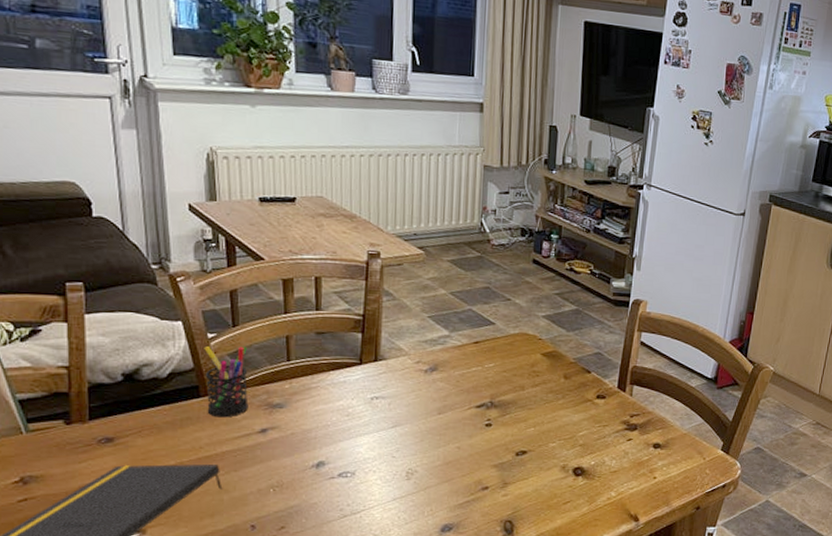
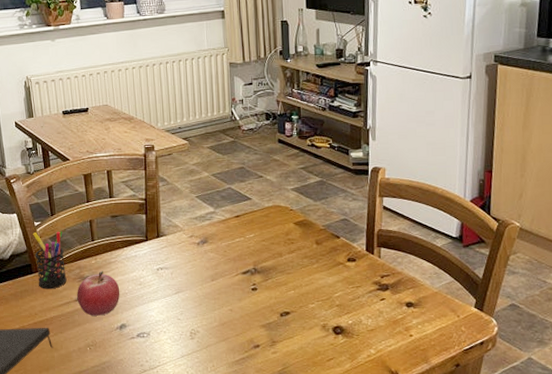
fruit: none [261,397,320,451] -> present [77,270,120,316]

